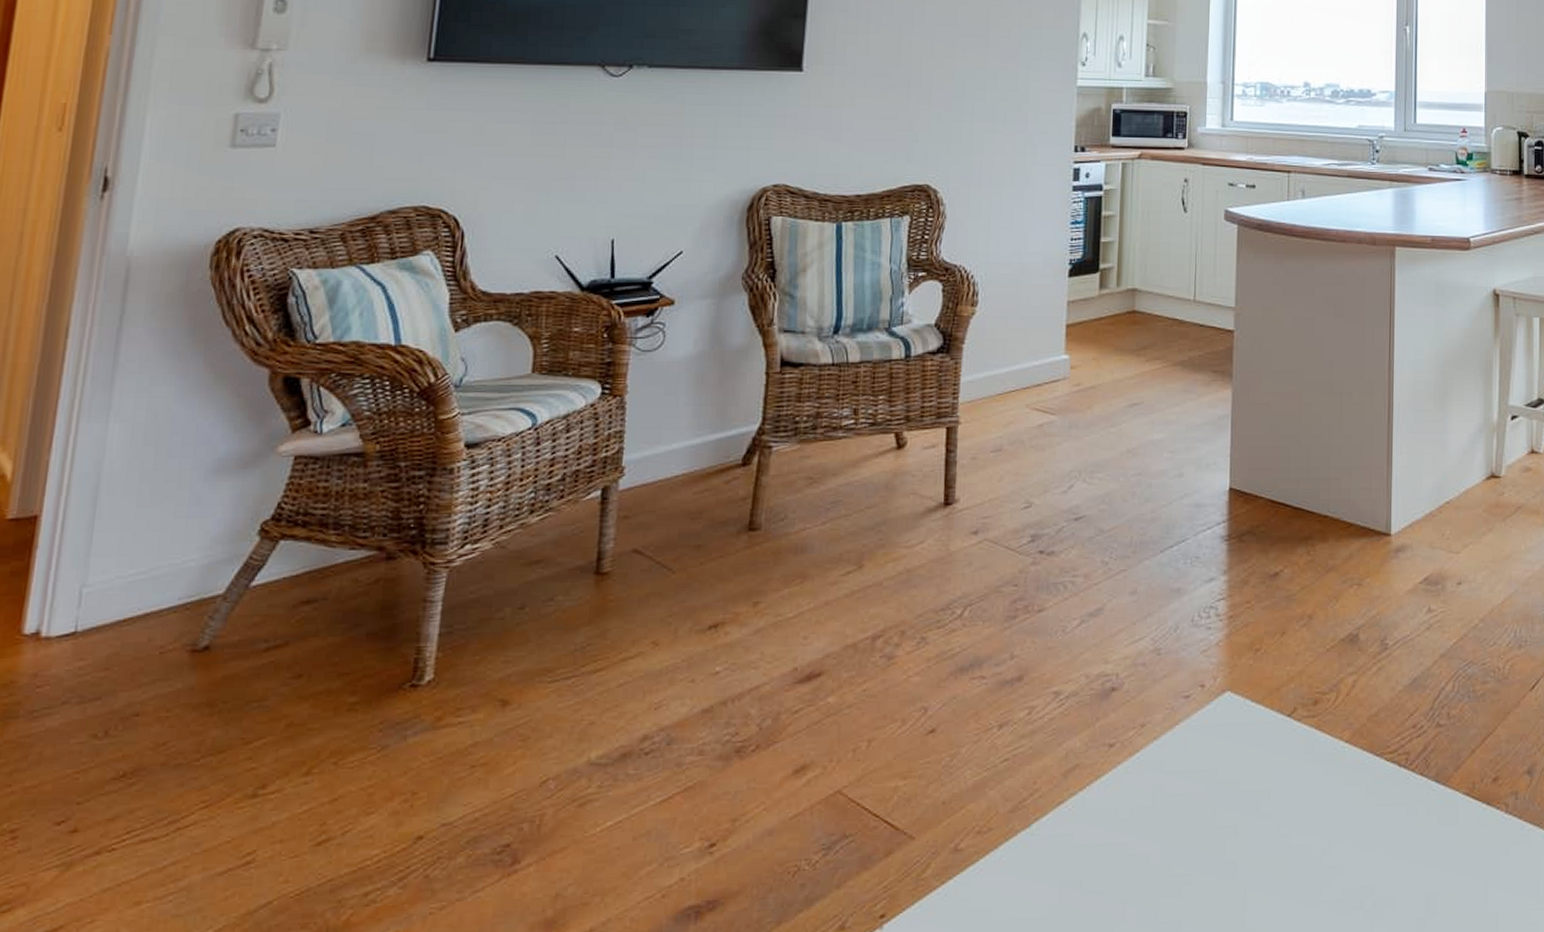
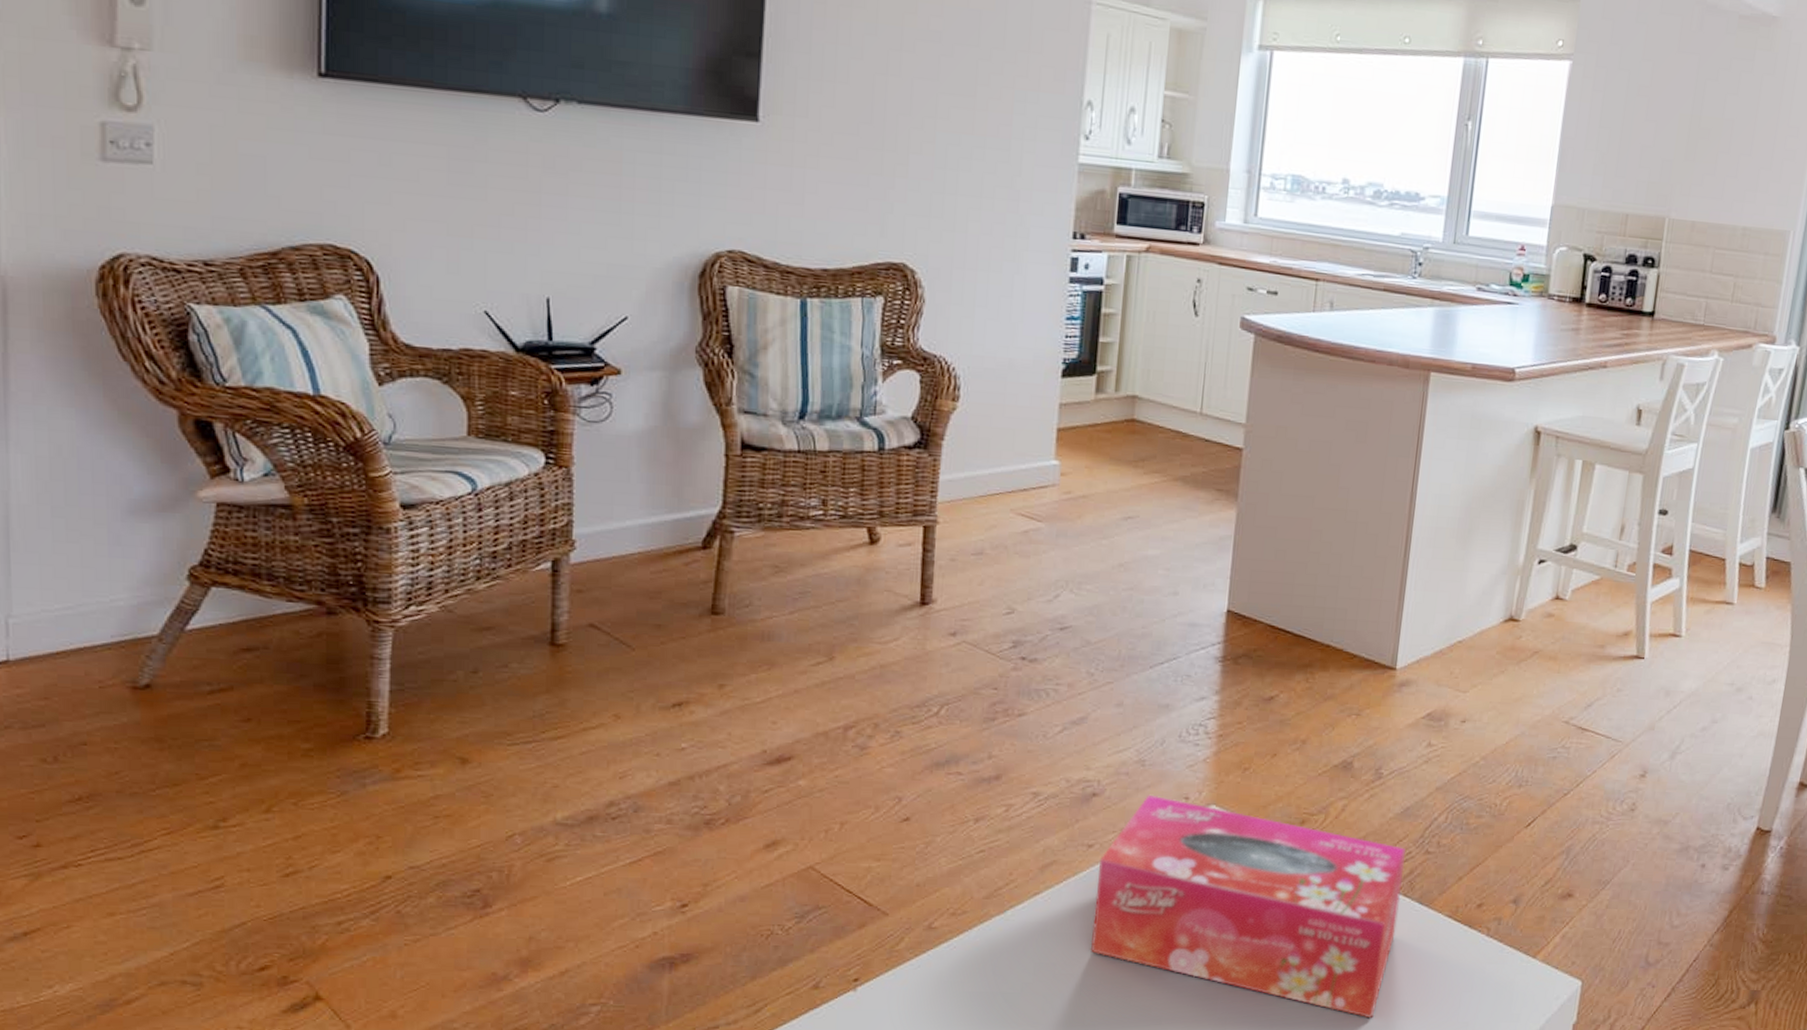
tissue box: none [1115,684,1418,917] -> present [1090,794,1406,1019]

